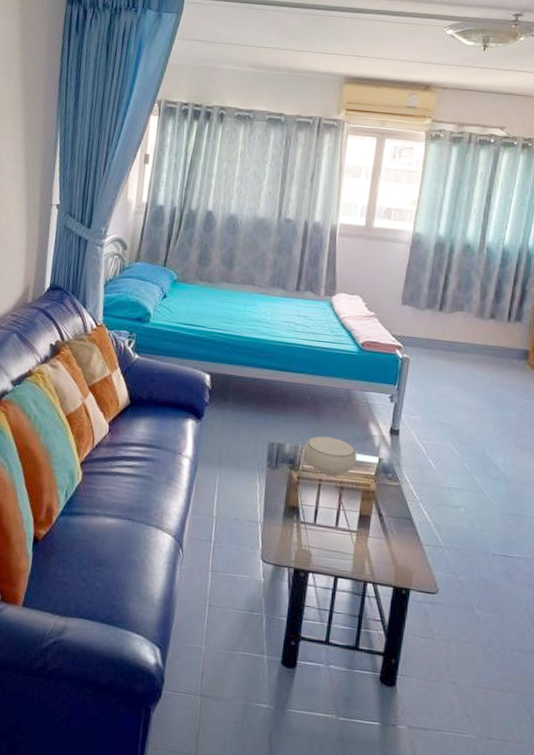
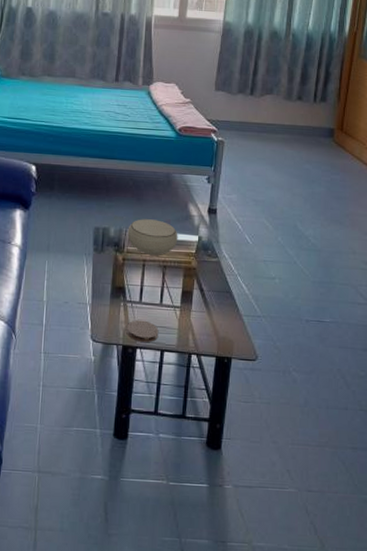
coaster: none [299,542,333,567] -> present [126,320,159,342]

